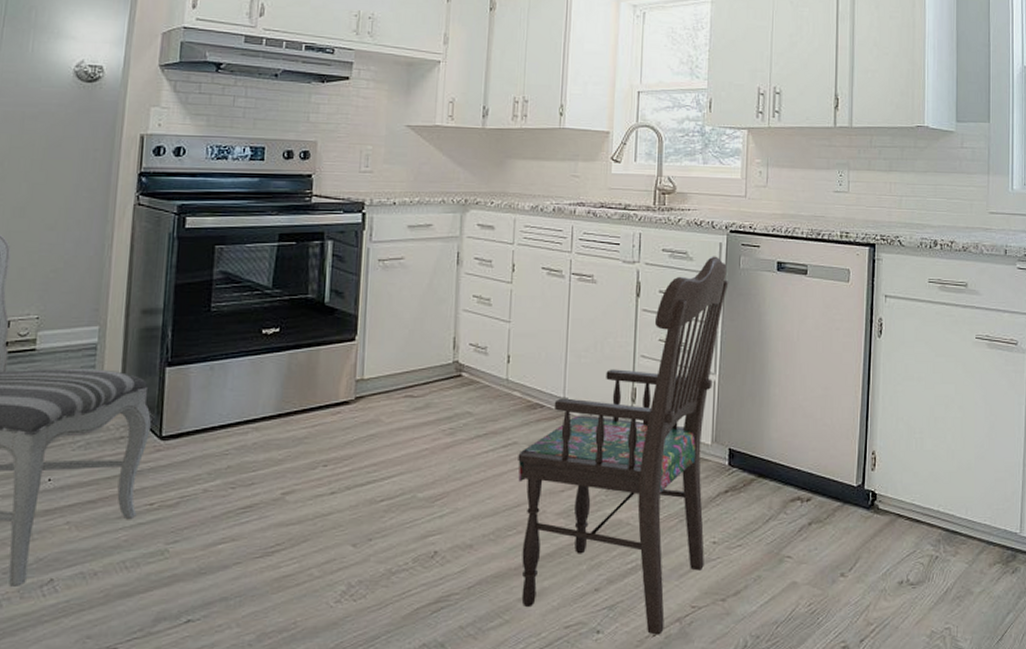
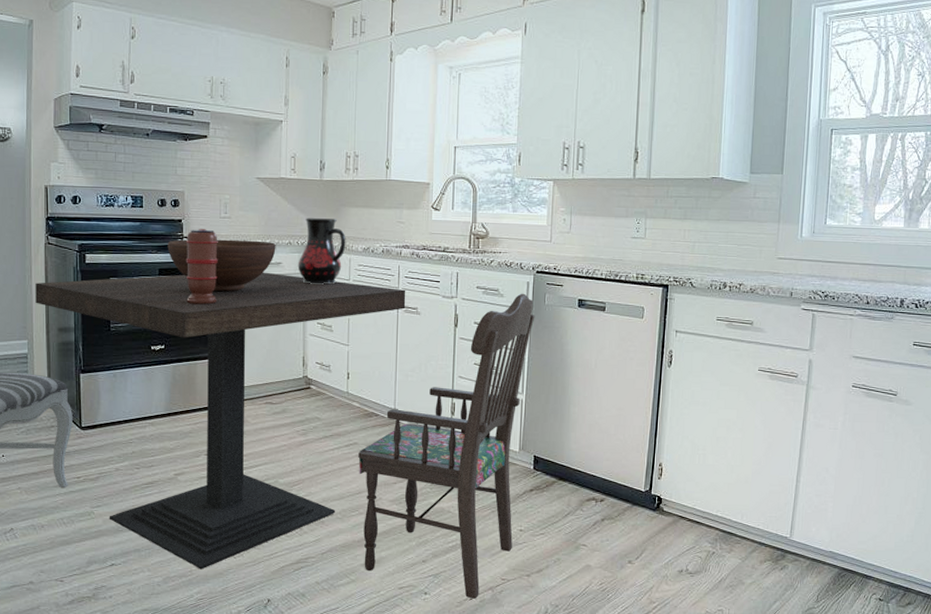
dining table: none [114,236,580,620] -> present [35,272,406,569]
fruit bowl: none [291,197,426,261] -> present [167,239,276,292]
spice grinder: none [311,185,356,276] -> present [185,229,218,305]
pitcher: none [451,172,511,250] -> present [297,218,346,285]

